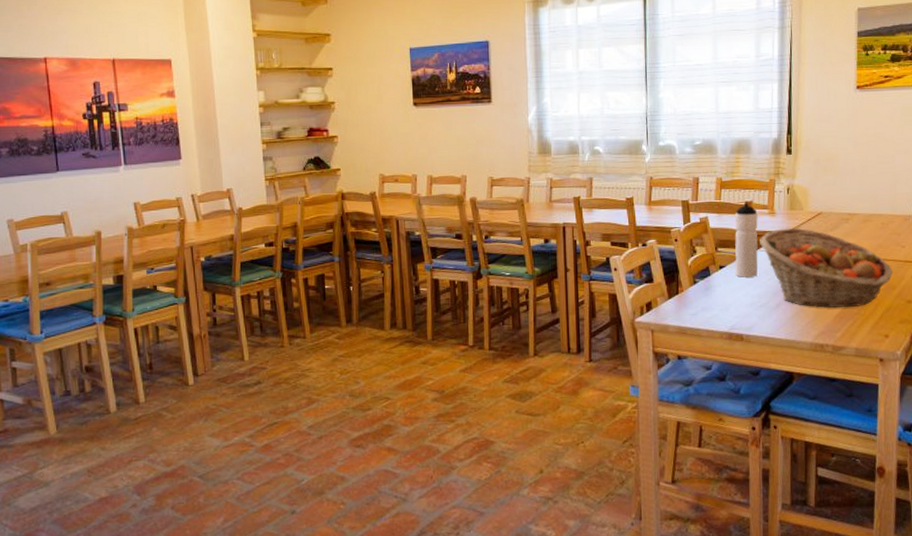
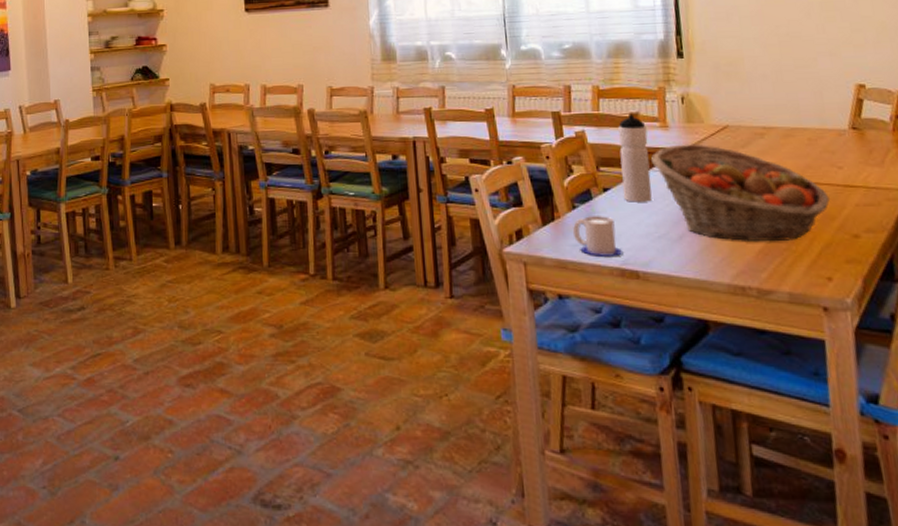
mug: none [692,288,732,324] -> present [572,214,624,258]

